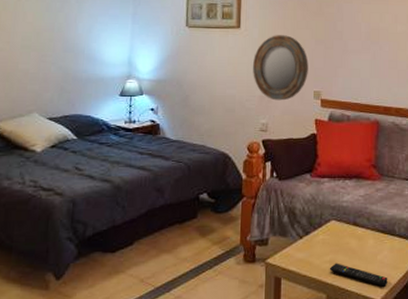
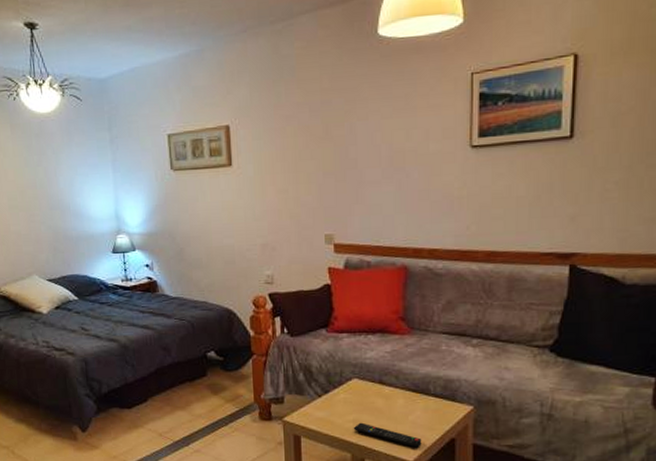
home mirror: present [252,35,309,101] -> none [250,169,317,249]

